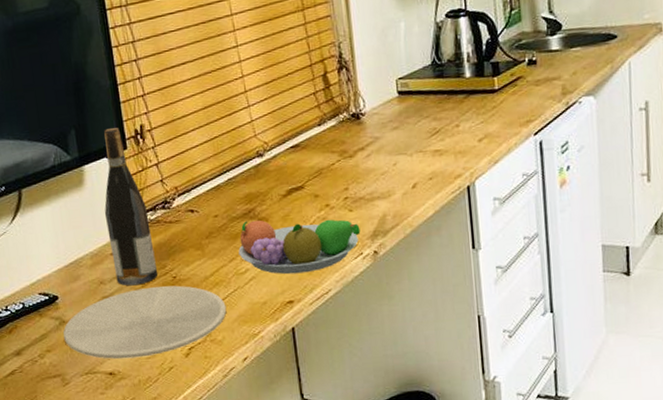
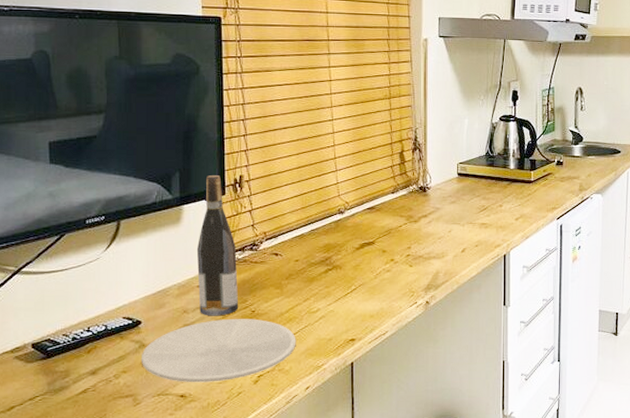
fruit bowl: present [238,219,361,274] -> none [313,267,417,316]

